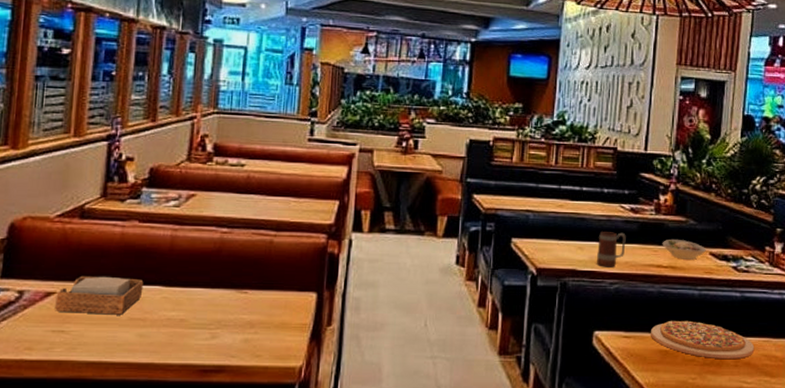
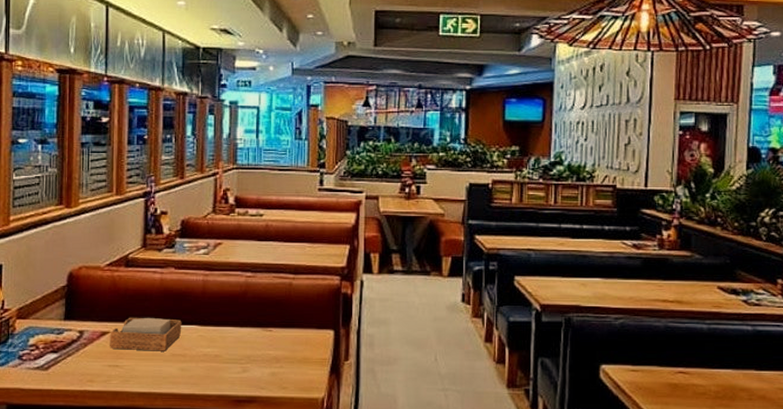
beer mug: present [597,232,626,267] -> none [601,268,629,303]
pizza: present [651,320,755,360] -> none [659,354,770,393]
salad: present [662,240,706,260] -> none [667,274,714,294]

